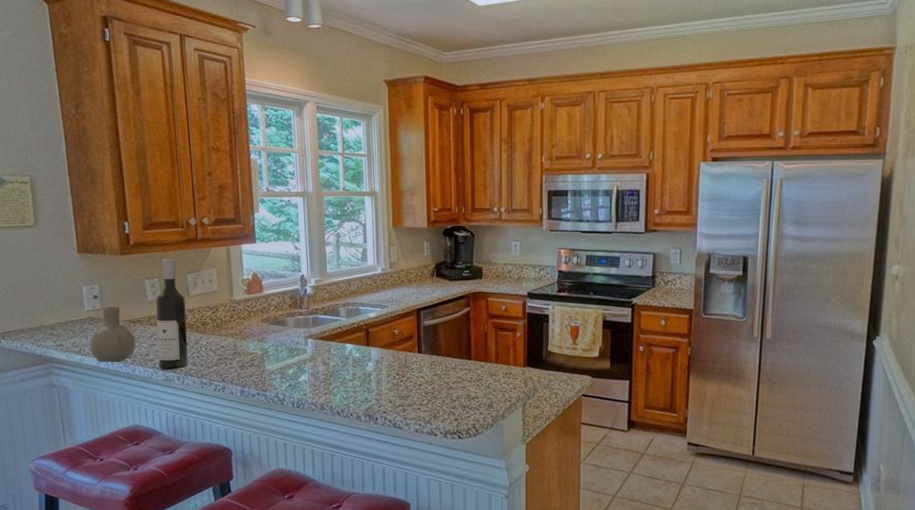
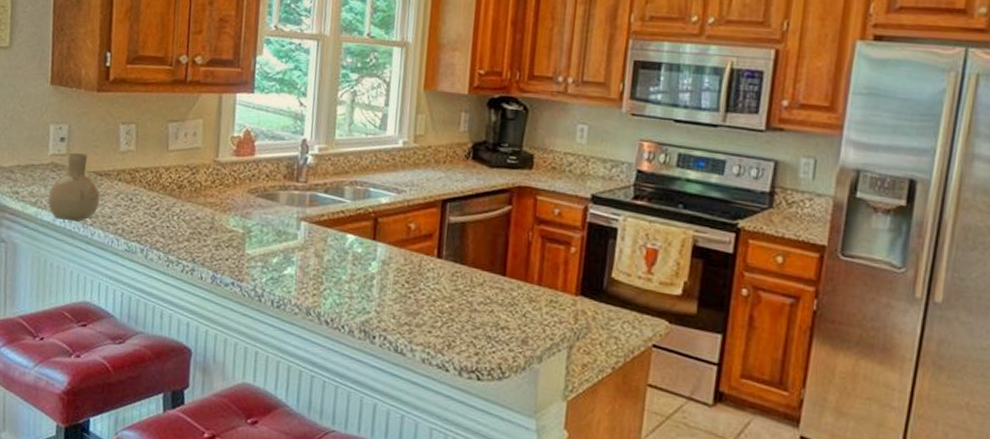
bottle: present [156,259,189,370] -> none [121,101,163,240]

